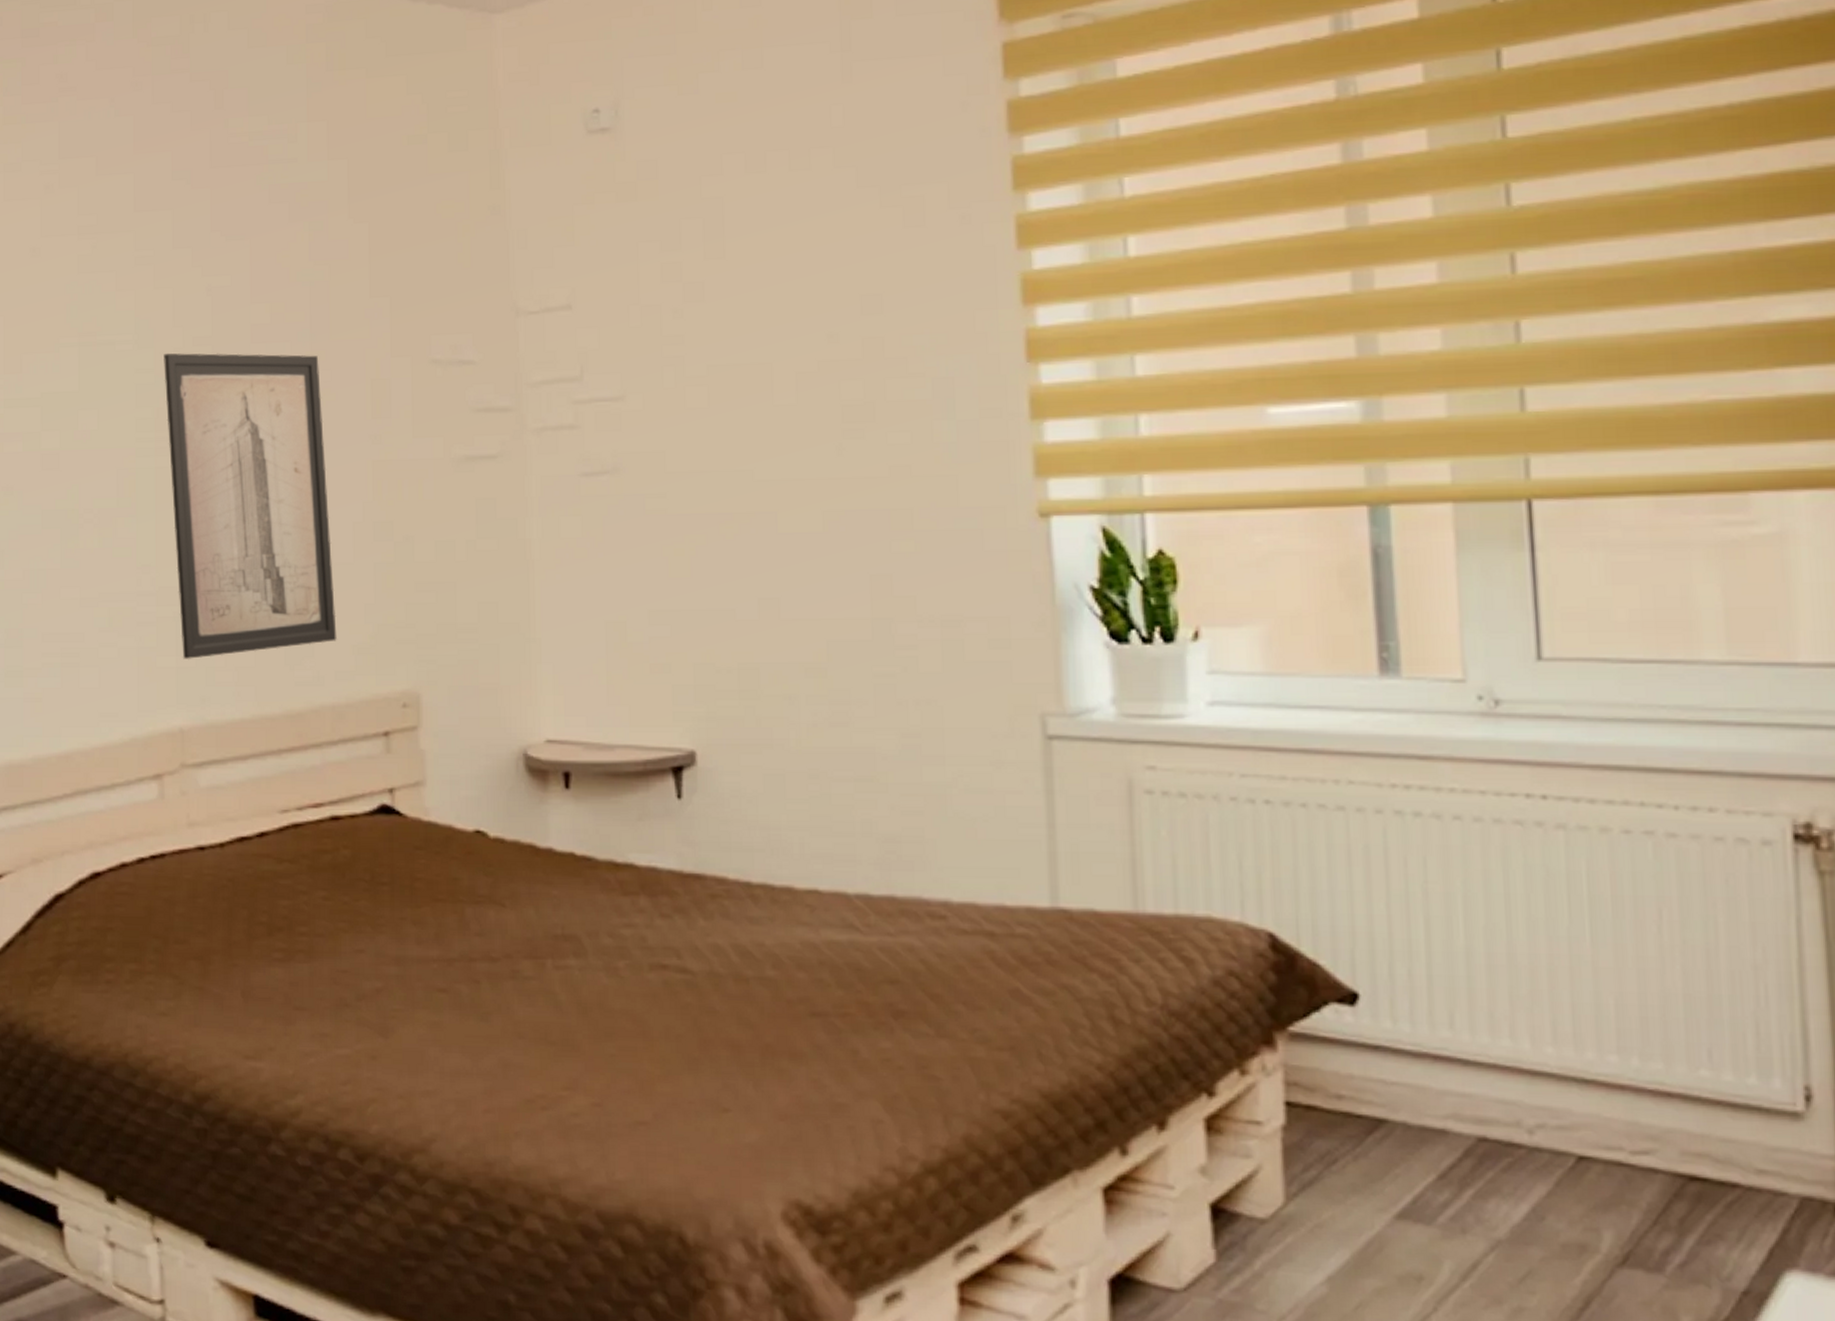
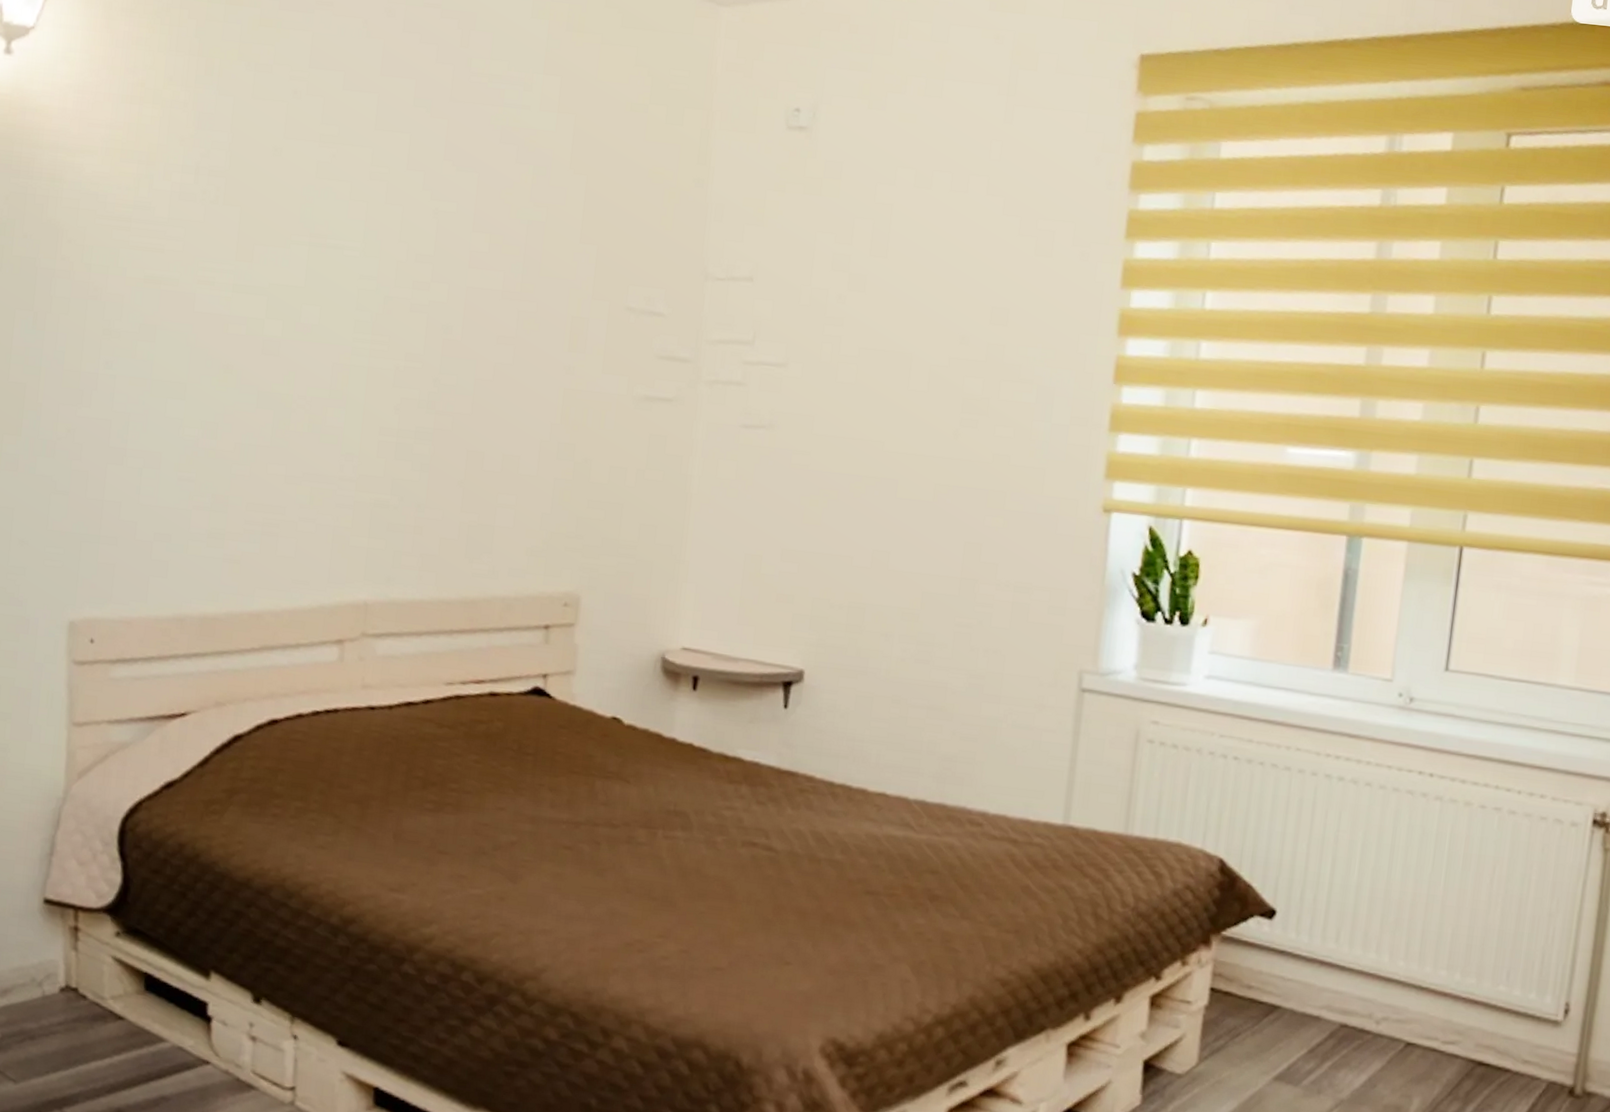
wall art: present [164,353,337,659] -> none [374,265,528,543]

